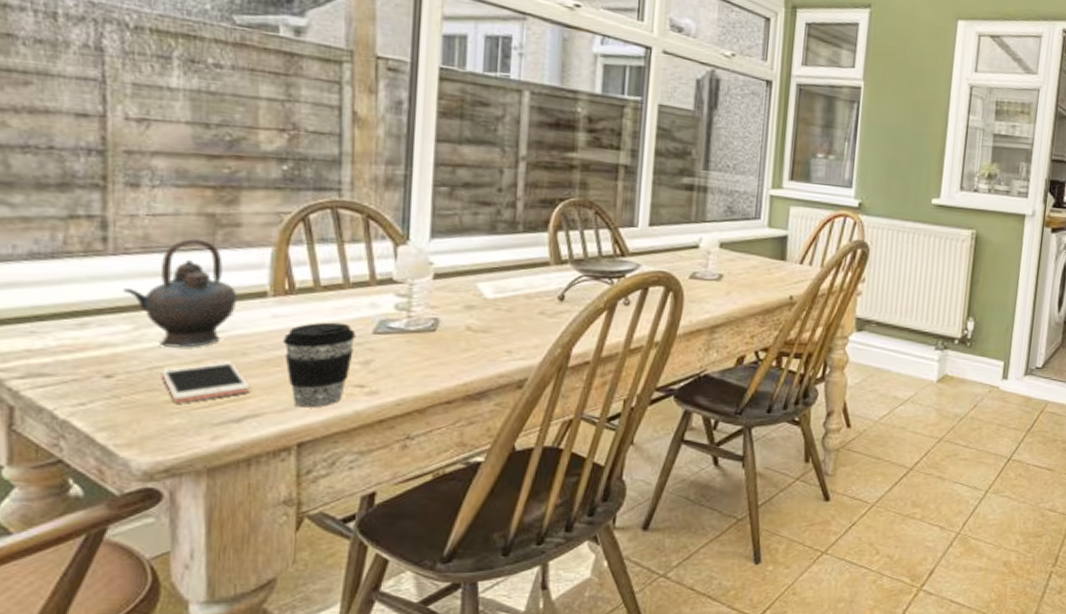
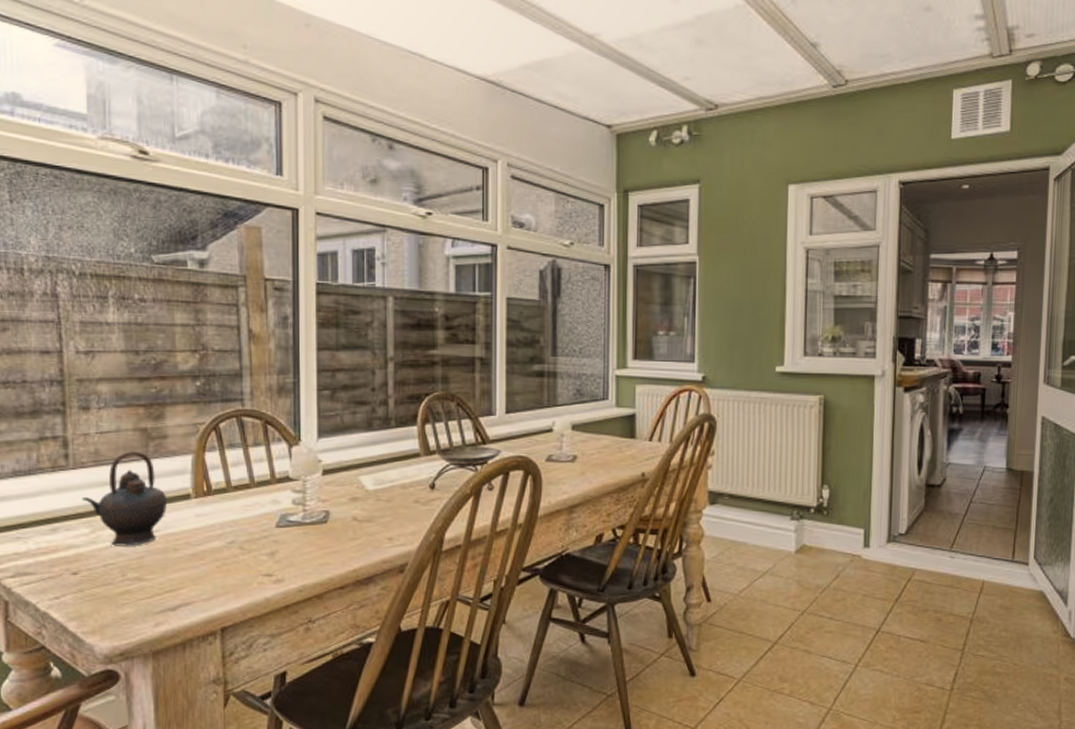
cell phone: present [161,361,250,404] -> none [113,557,182,596]
coffee cup: present [284,322,356,408] -> none [205,518,262,596]

